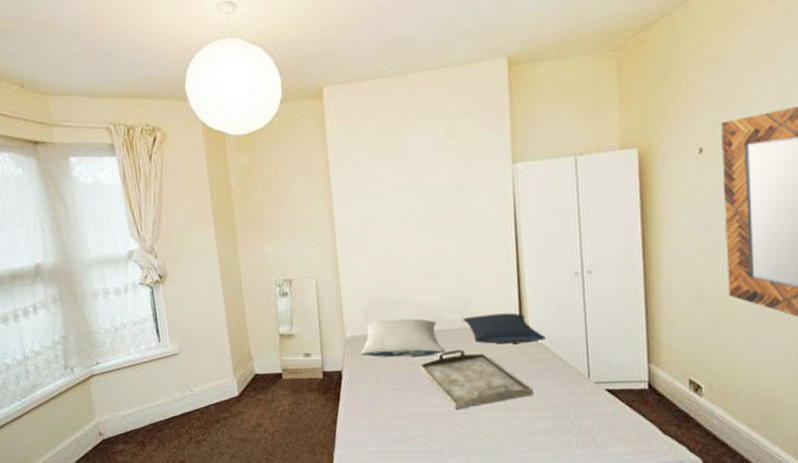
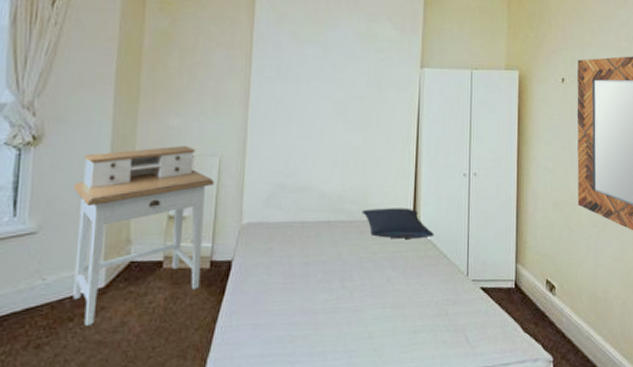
desk: none [197,271,317,427] -> present [73,146,215,326]
pillow: present [360,318,445,358] -> none [255,207,341,248]
serving tray: present [419,349,533,410] -> none [313,242,418,307]

